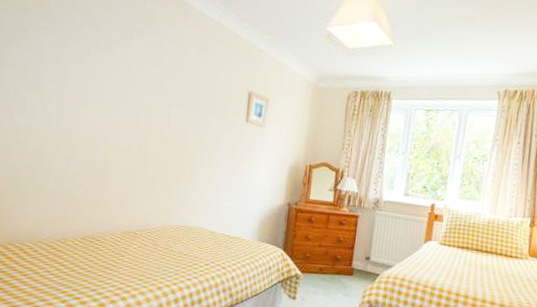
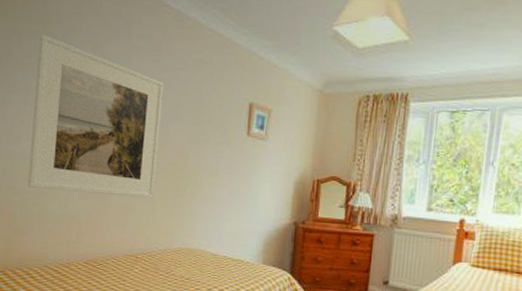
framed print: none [21,9,167,178] -> present [27,33,165,199]

